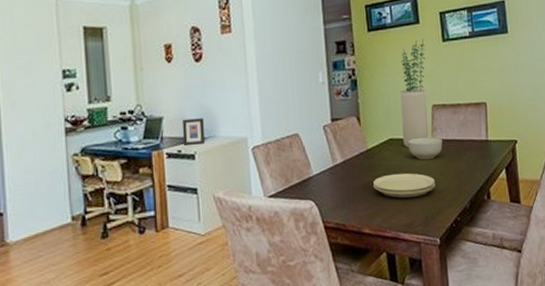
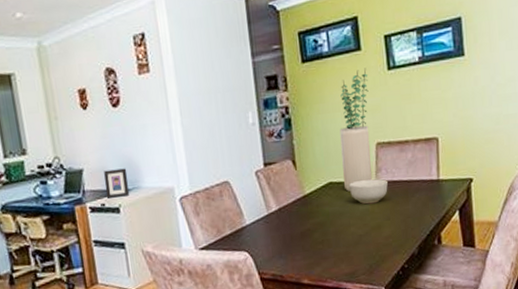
plate: present [373,173,435,199] -> none [312,219,380,246]

